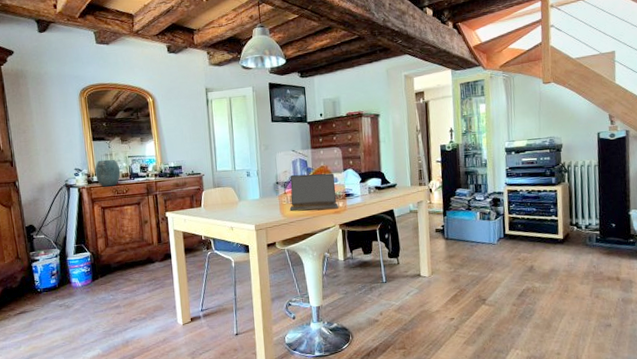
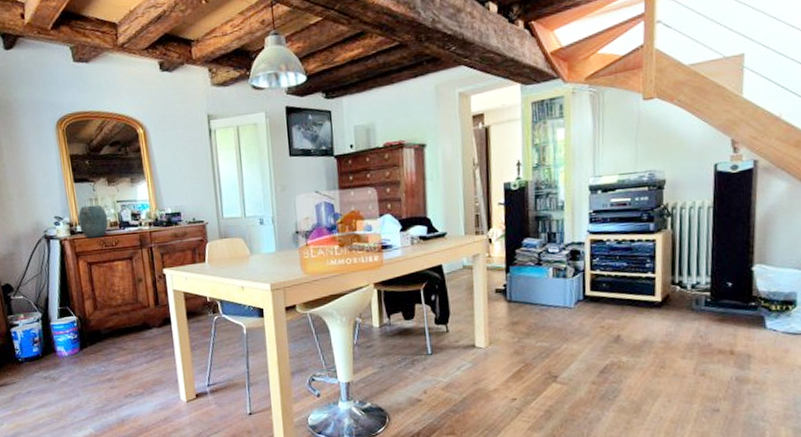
laptop: present [290,173,339,212] -> none [312,220,373,268]

